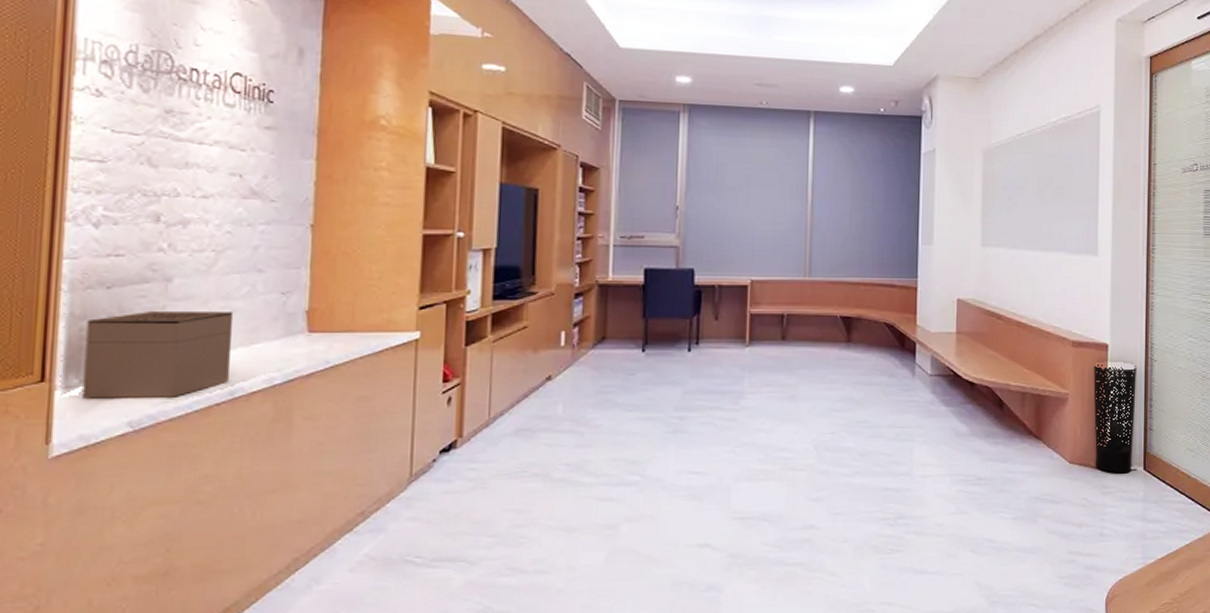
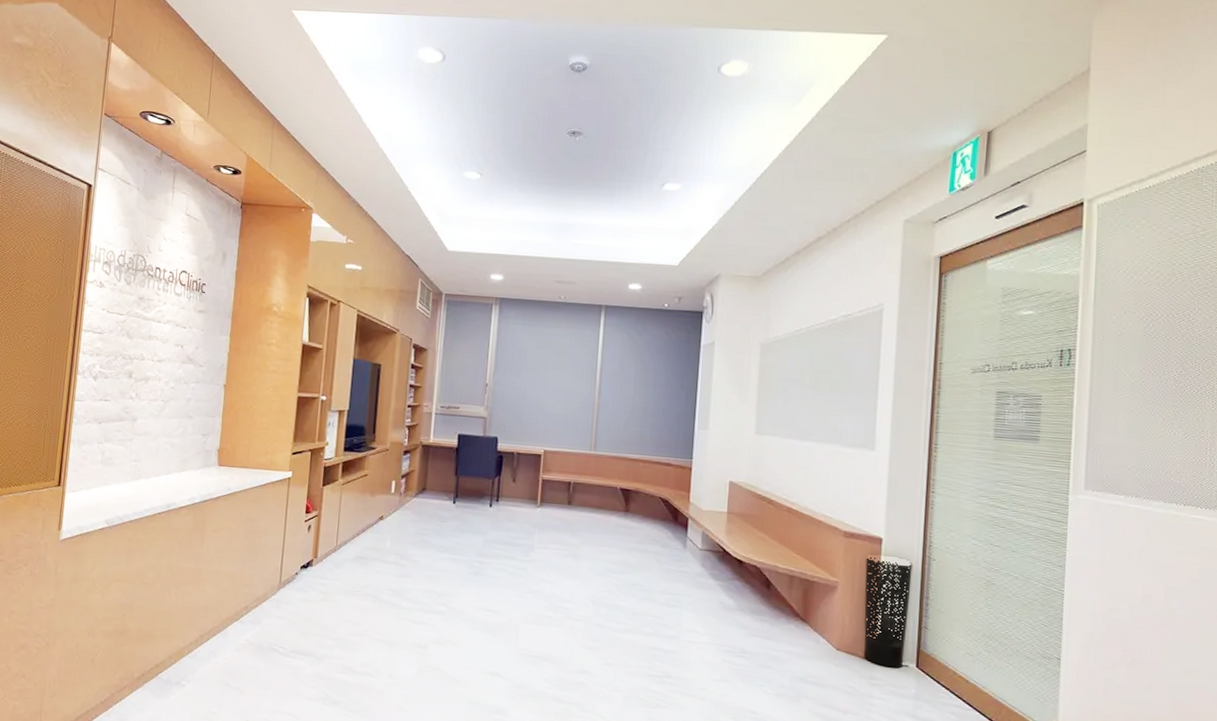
decorative box: present [82,310,234,399] -> none [81,441,173,505]

